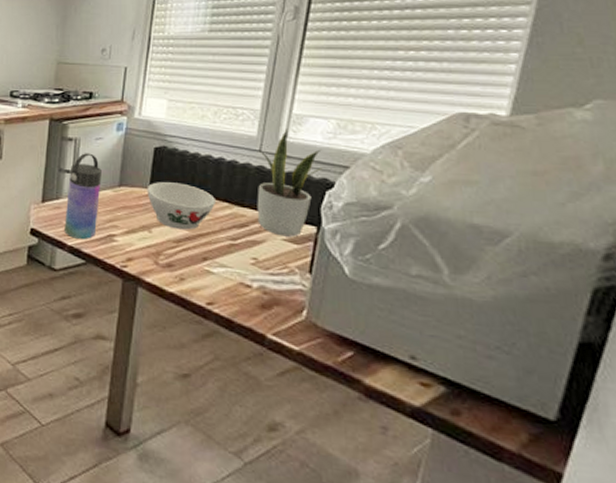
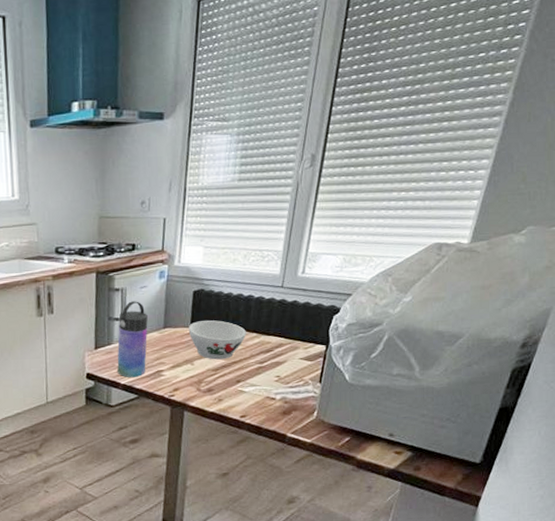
potted plant: present [257,127,326,237] -> none [279,264,334,356]

